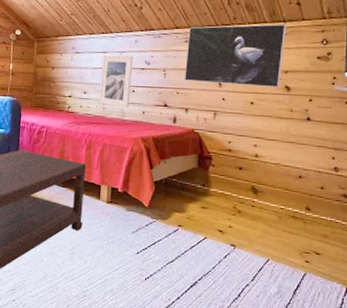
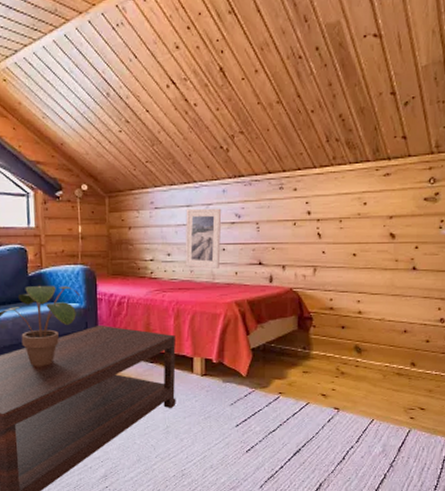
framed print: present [184,24,287,87] -> none [280,162,392,236]

